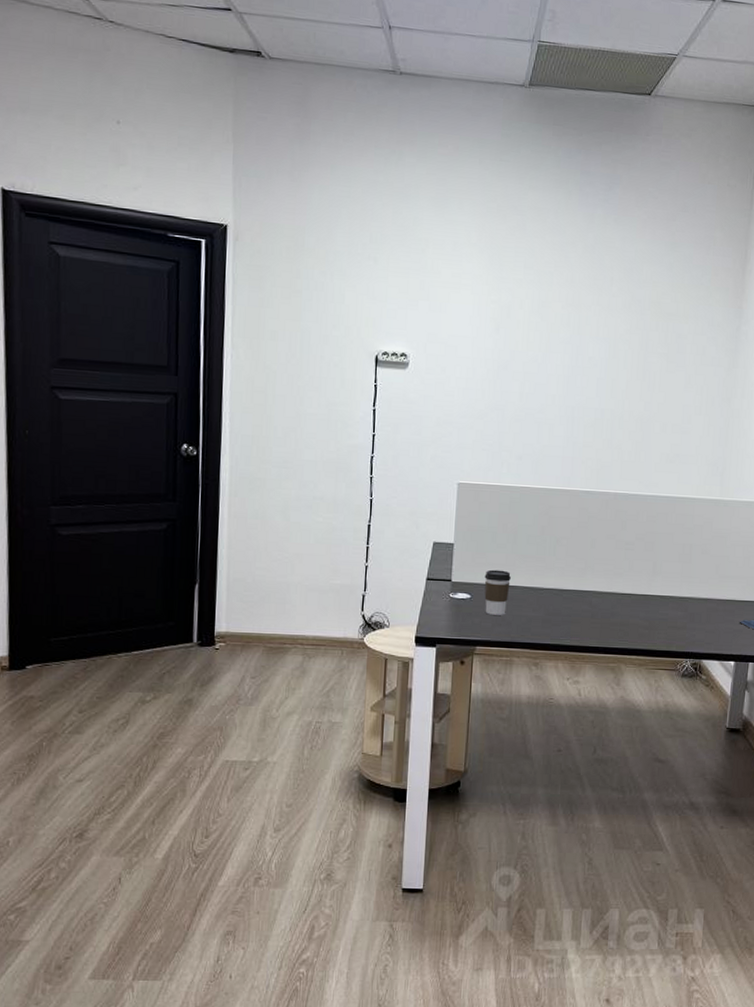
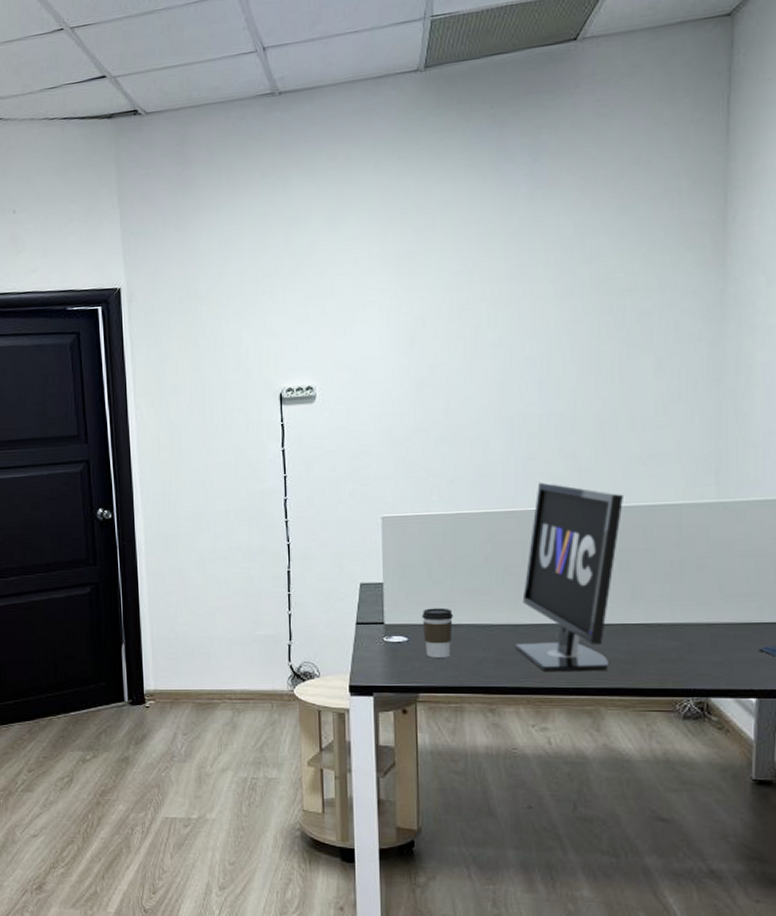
monitor: none [559,467,653,633] -> present [515,482,623,672]

